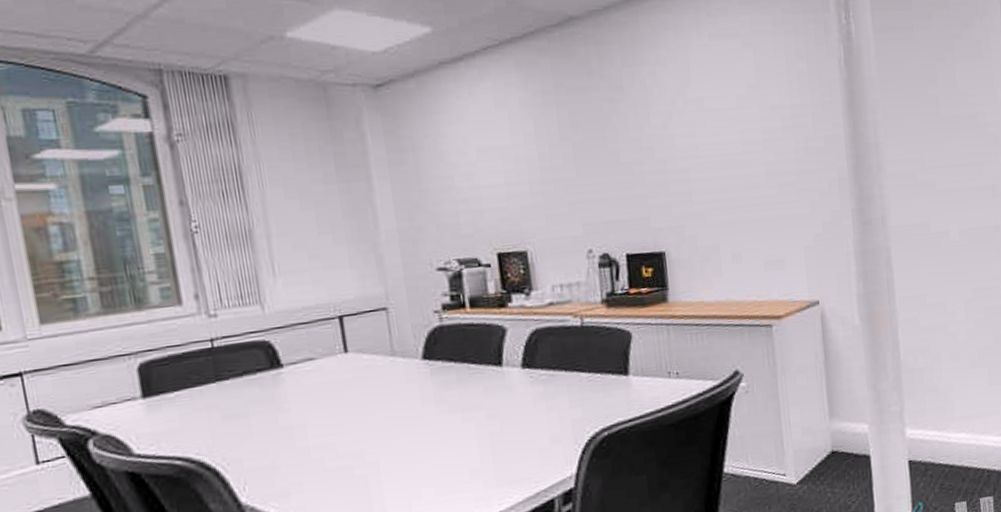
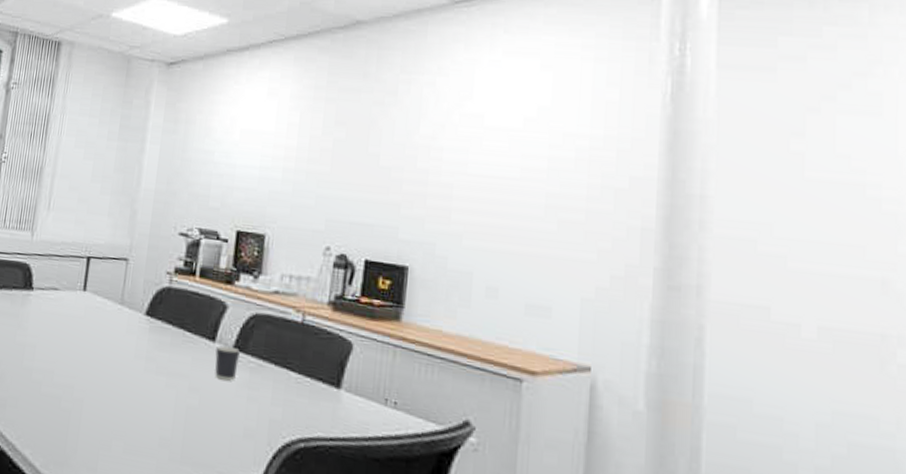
mug: none [505,366,531,399] -> present [215,346,240,381]

